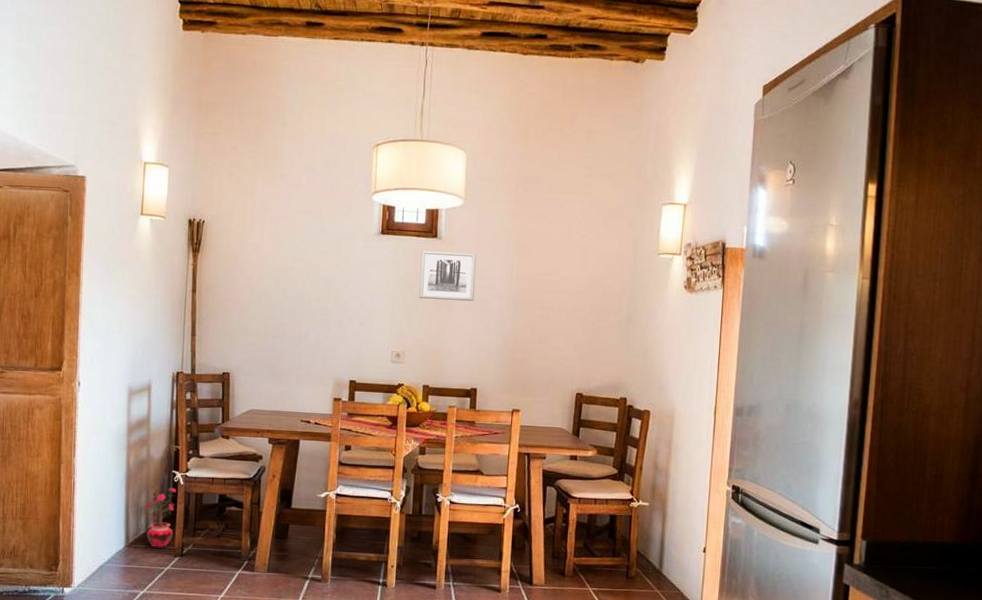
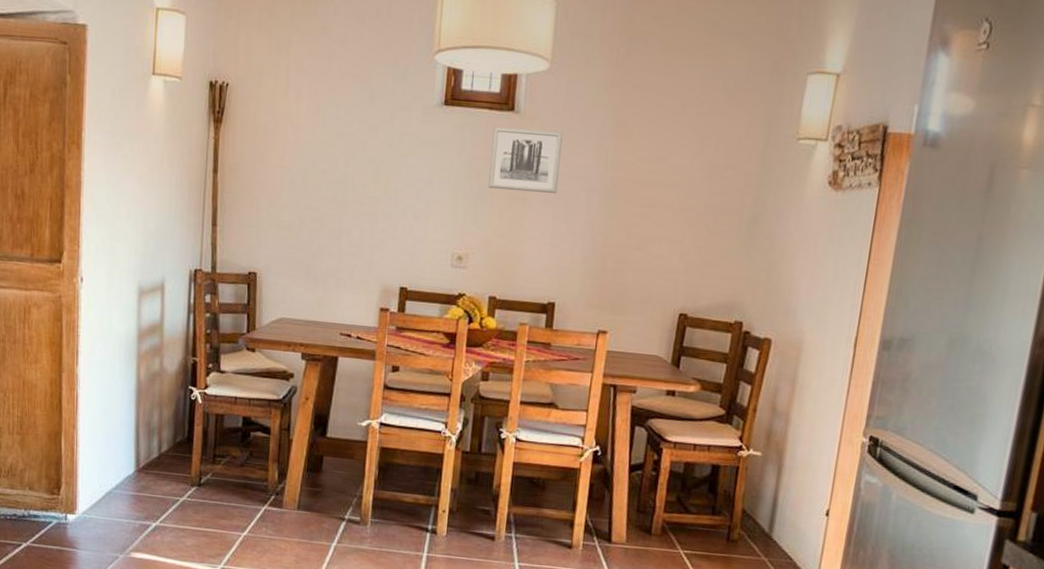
potted plant: present [145,486,177,549] -> none [157,404,194,477]

